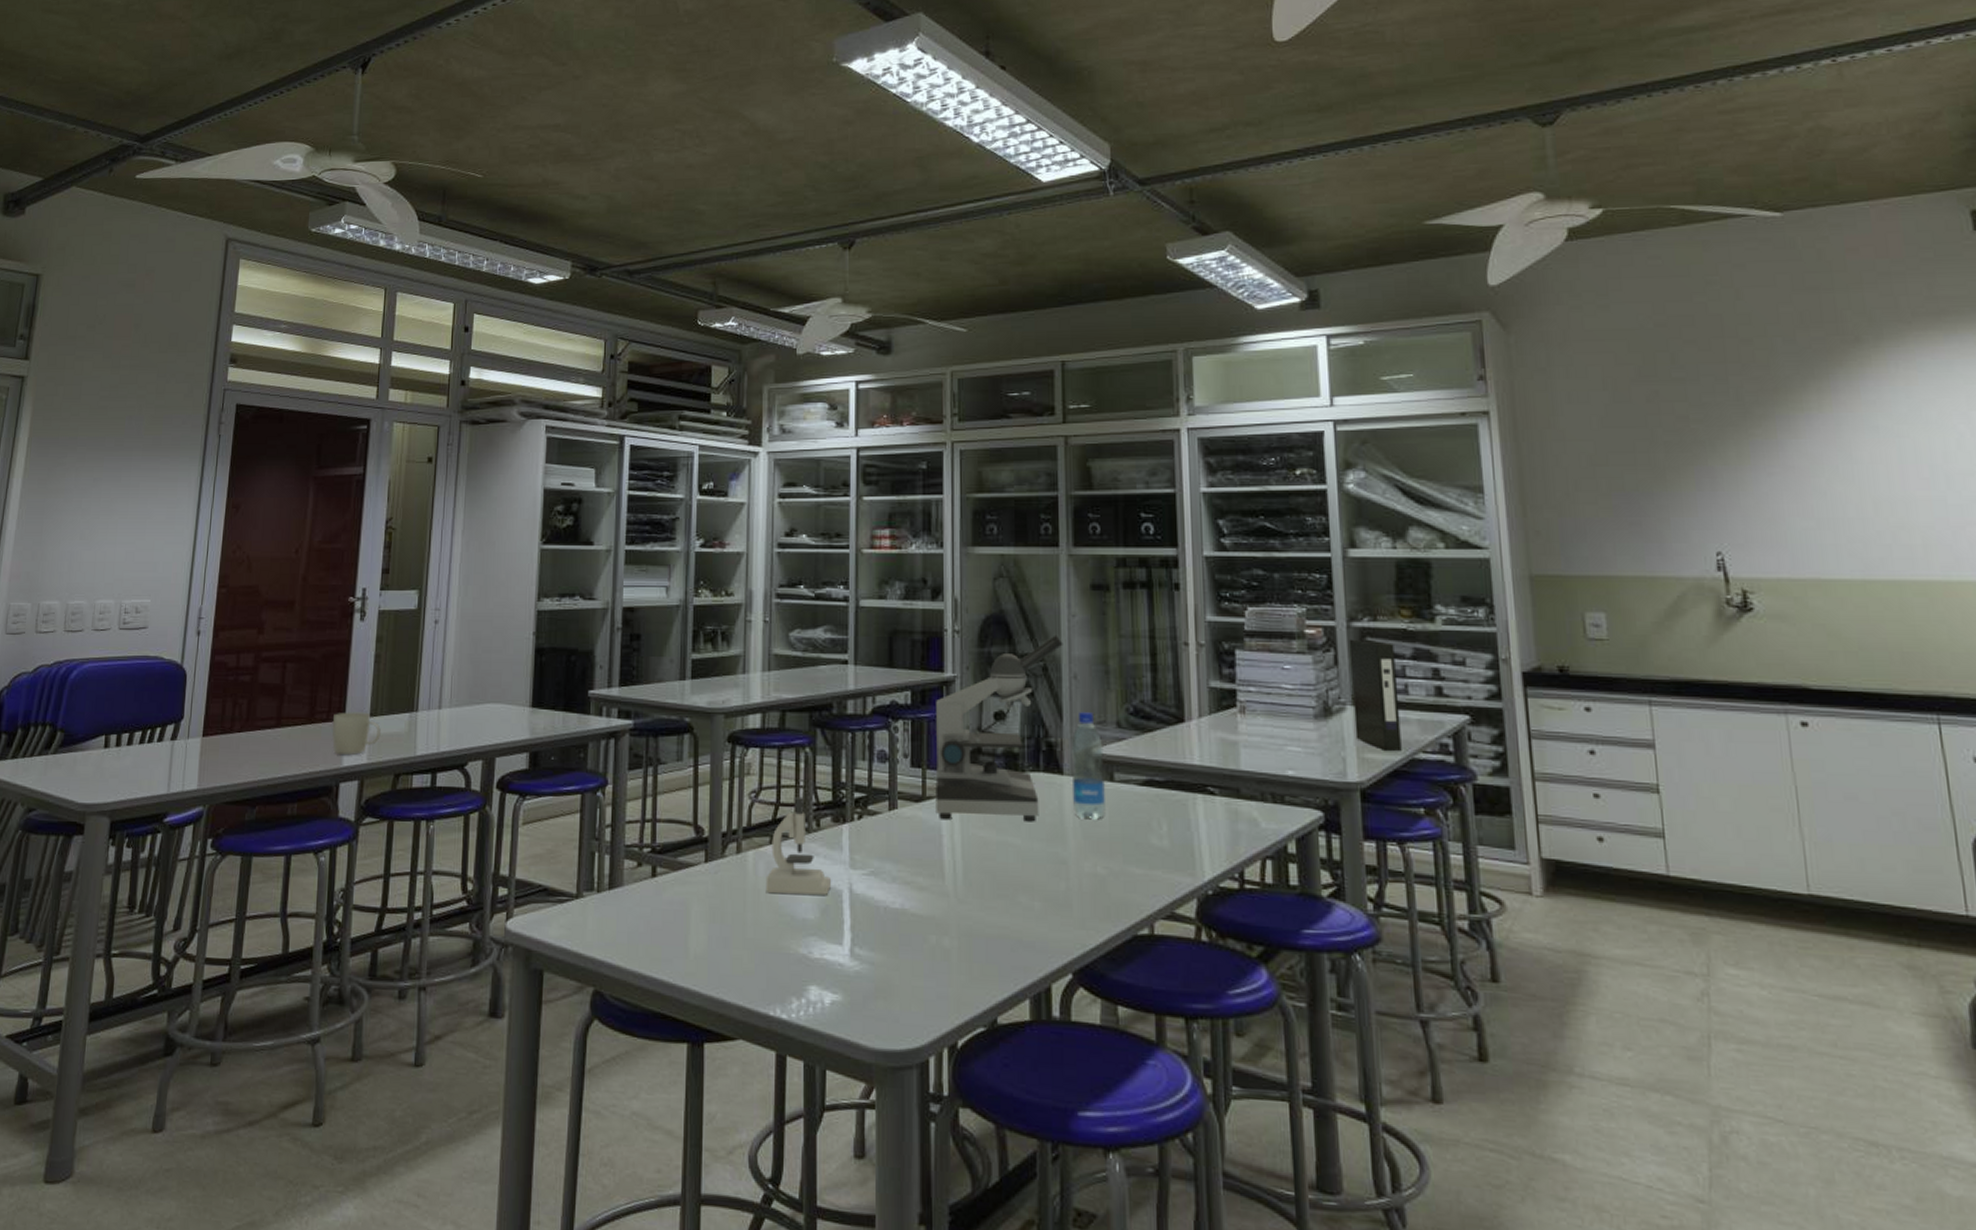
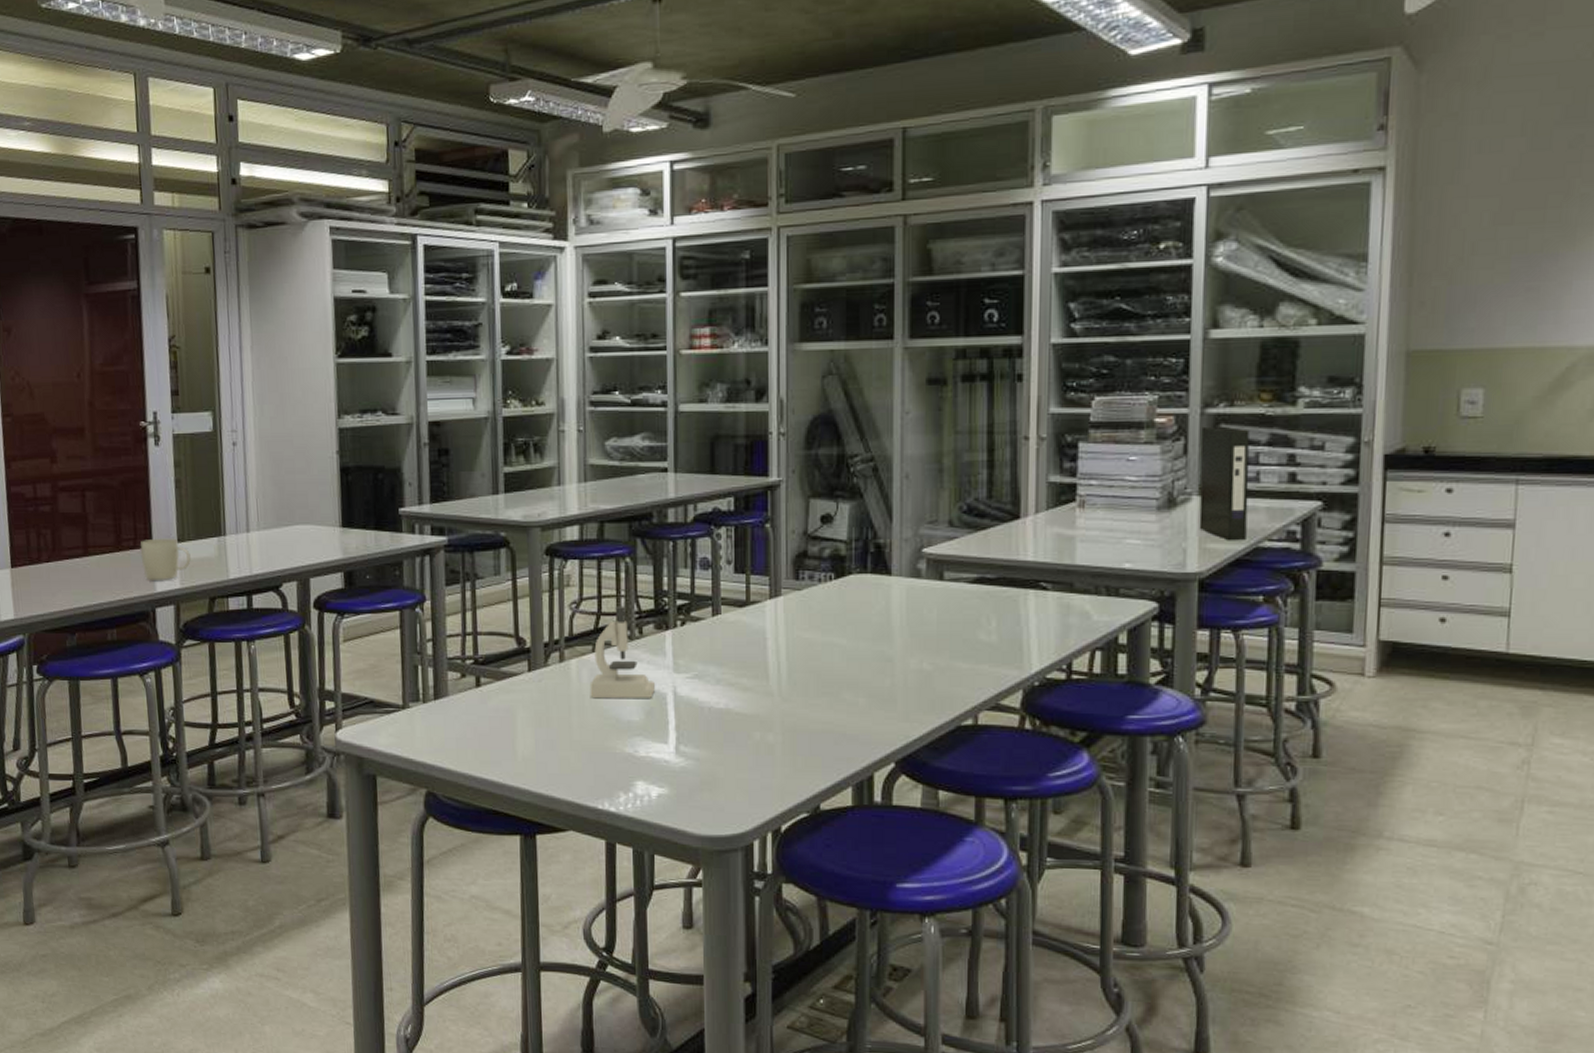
microscope: present [935,635,1063,822] -> none [760,433,895,623]
bottle: present [1070,712,1105,821] -> none [899,512,934,620]

